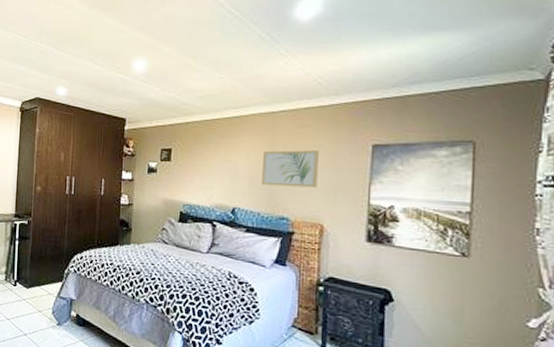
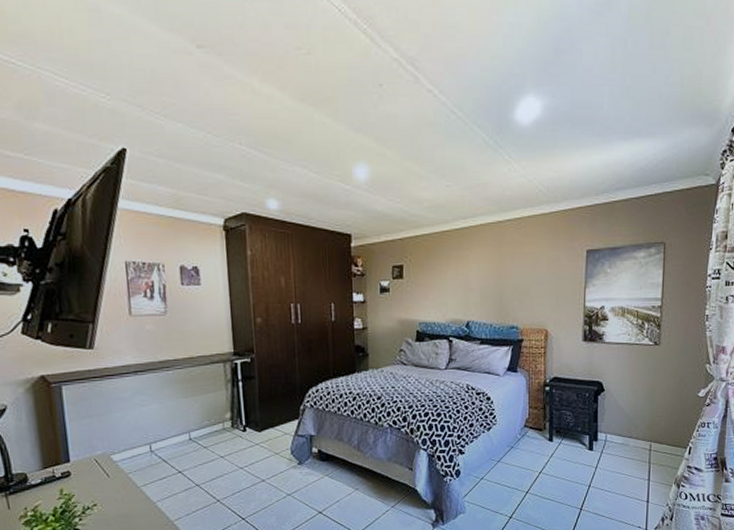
wall art: present [261,150,319,188] -> none [491,259,542,297]

